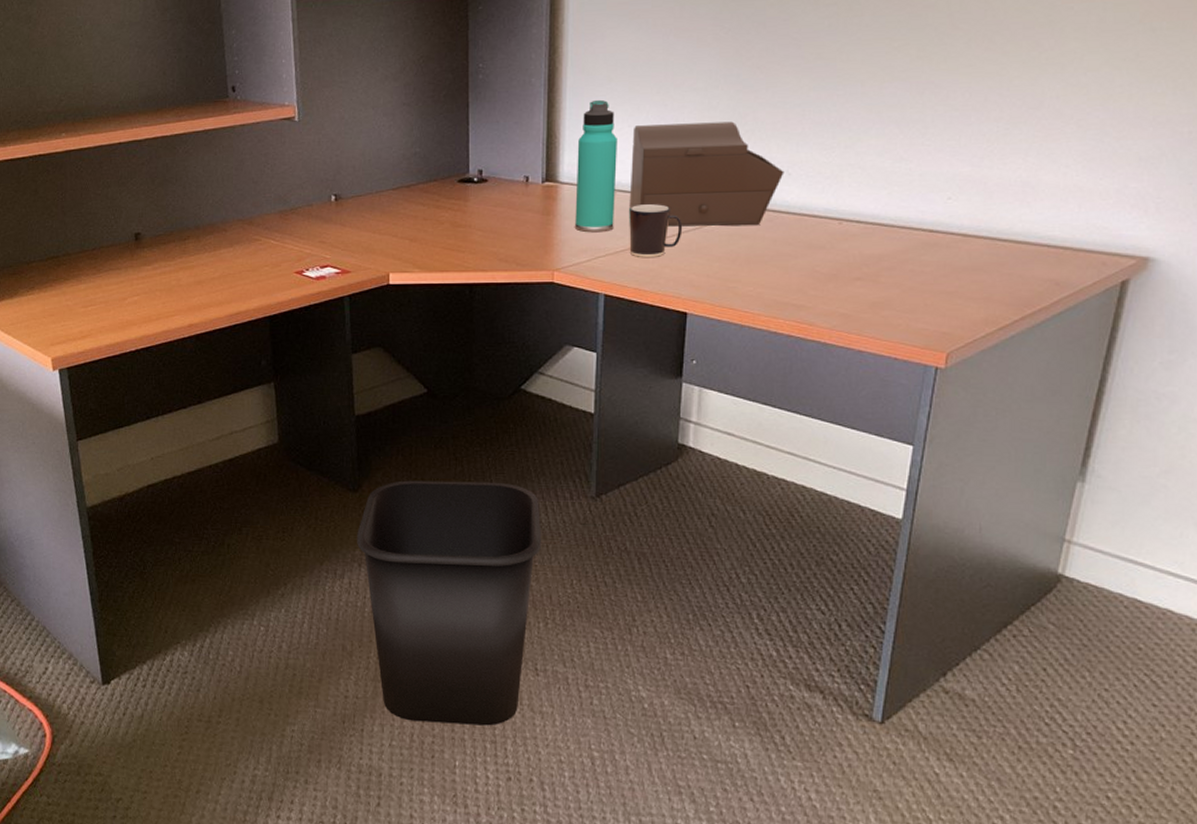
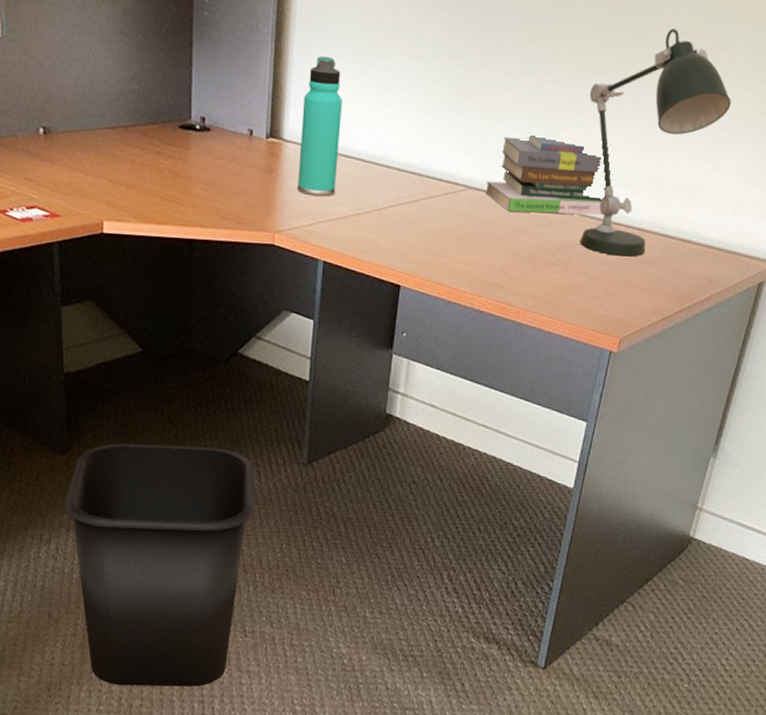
sewing box: present [629,121,784,227] -> none [351,88,495,203]
mug: present [629,203,683,258] -> none [349,171,401,228]
books: none [775,146,923,229] -> present [485,135,613,216]
desk lamp: none [888,23,1064,265] -> present [580,29,731,257]

